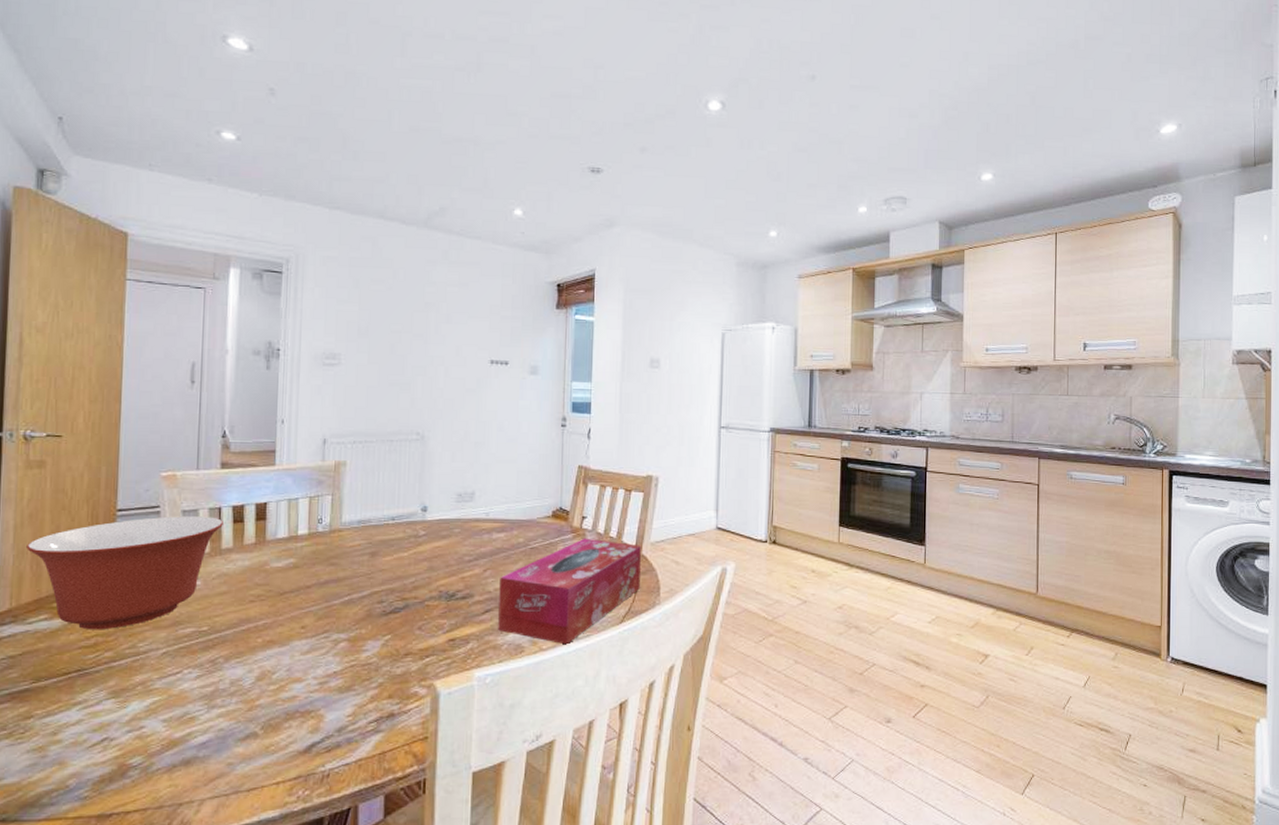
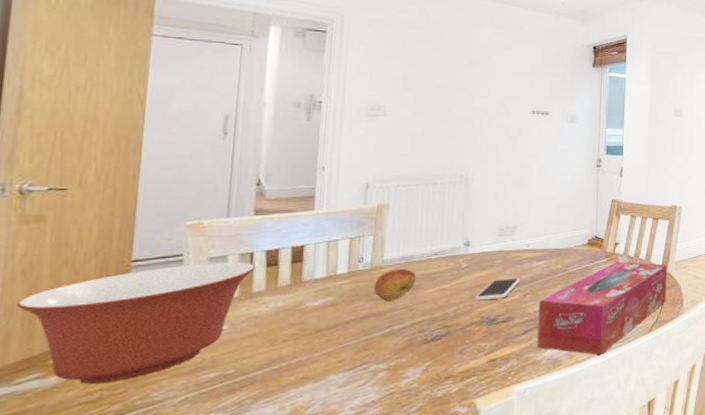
fruit: none [332,532,375,567] -> present [373,268,417,302]
smartphone: none [433,551,479,573] -> present [475,278,520,301]

